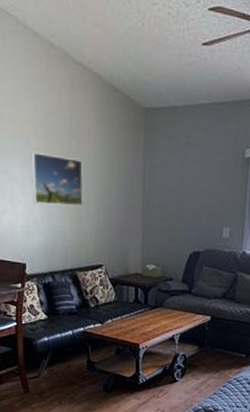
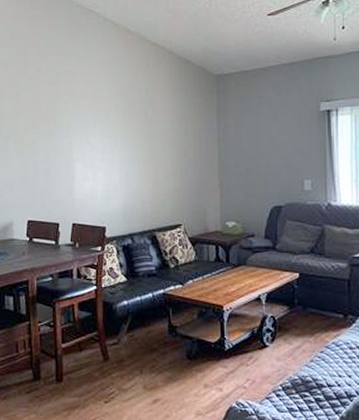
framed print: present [31,152,83,207] -> none [110,123,160,169]

